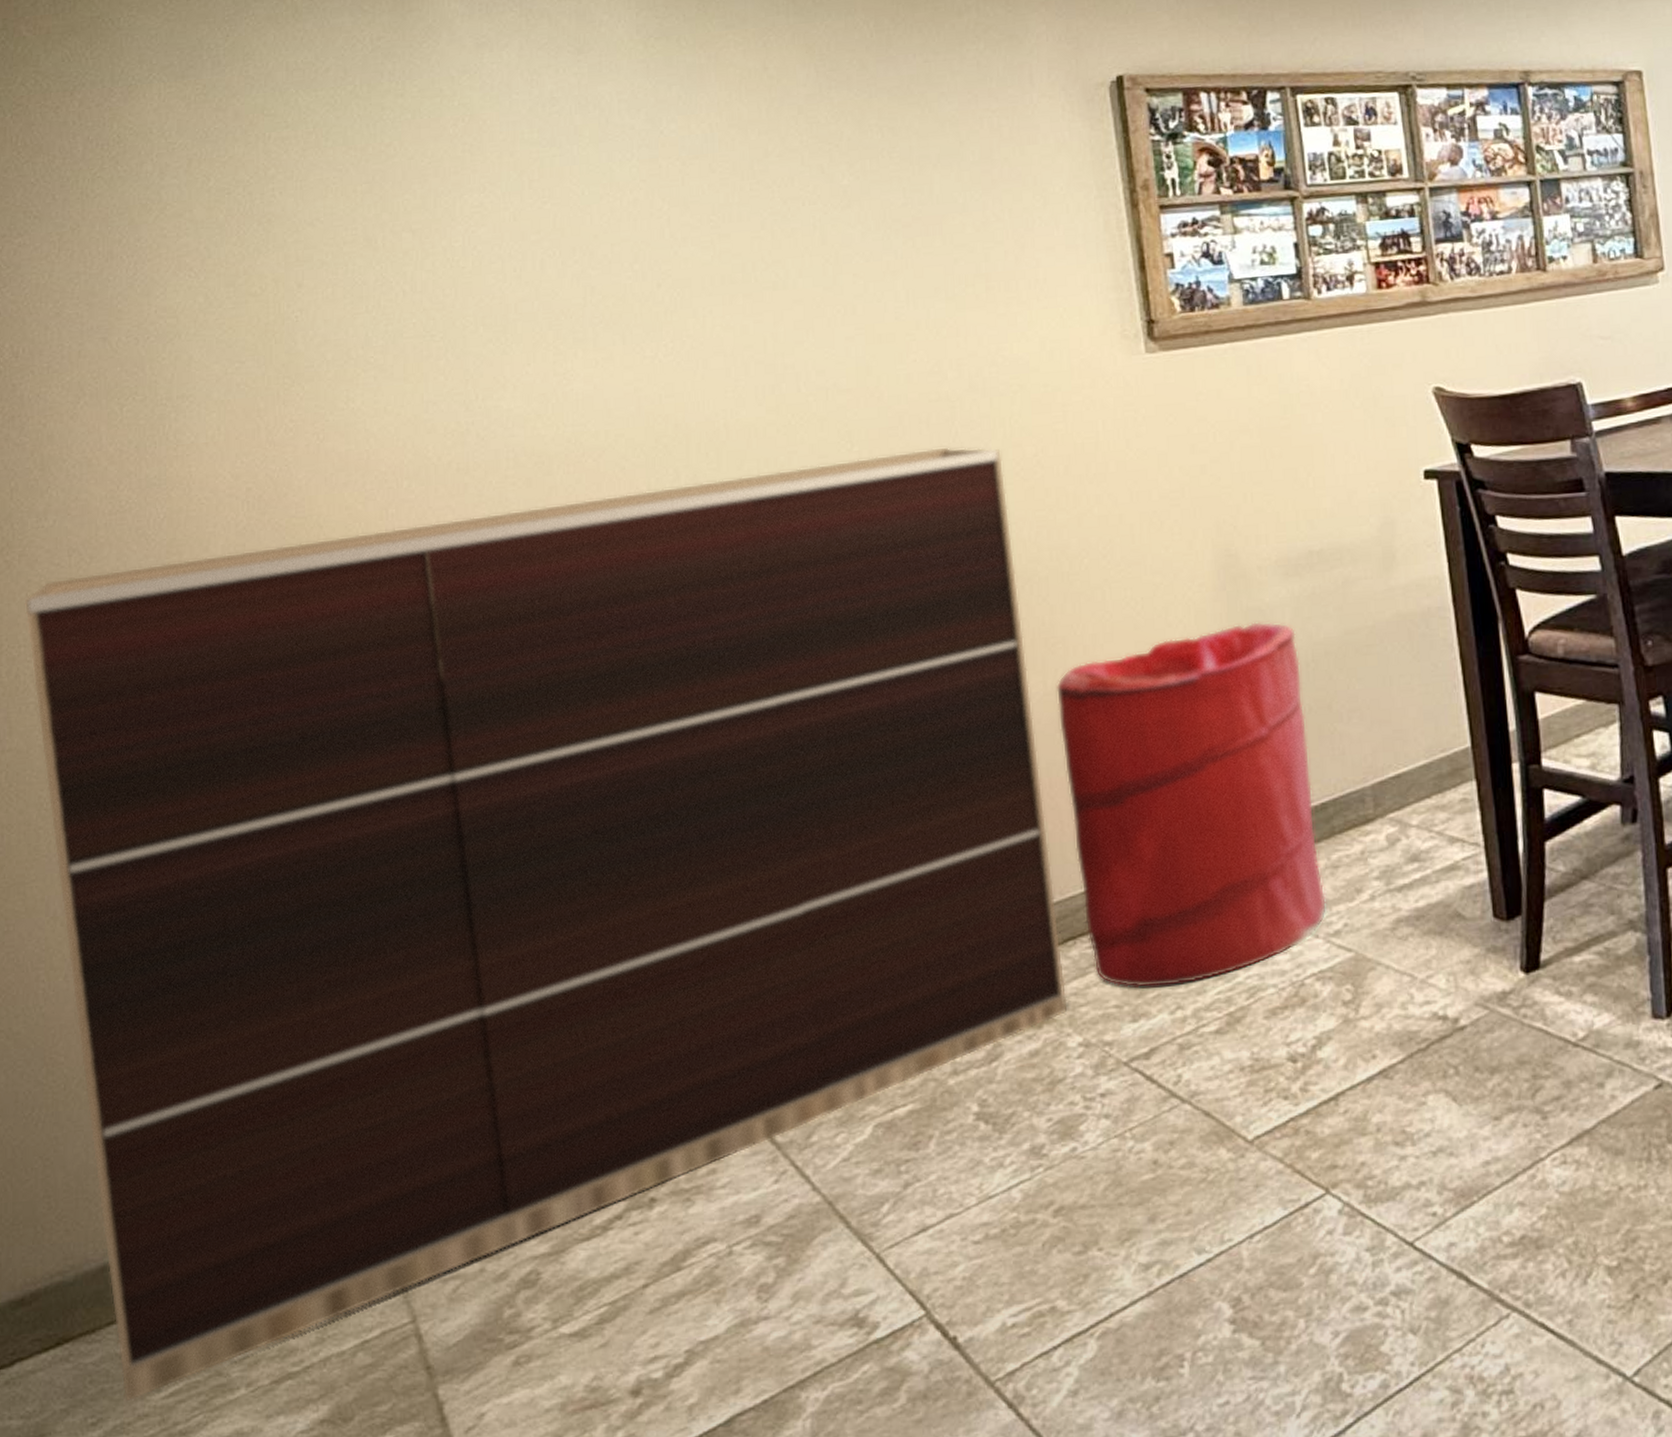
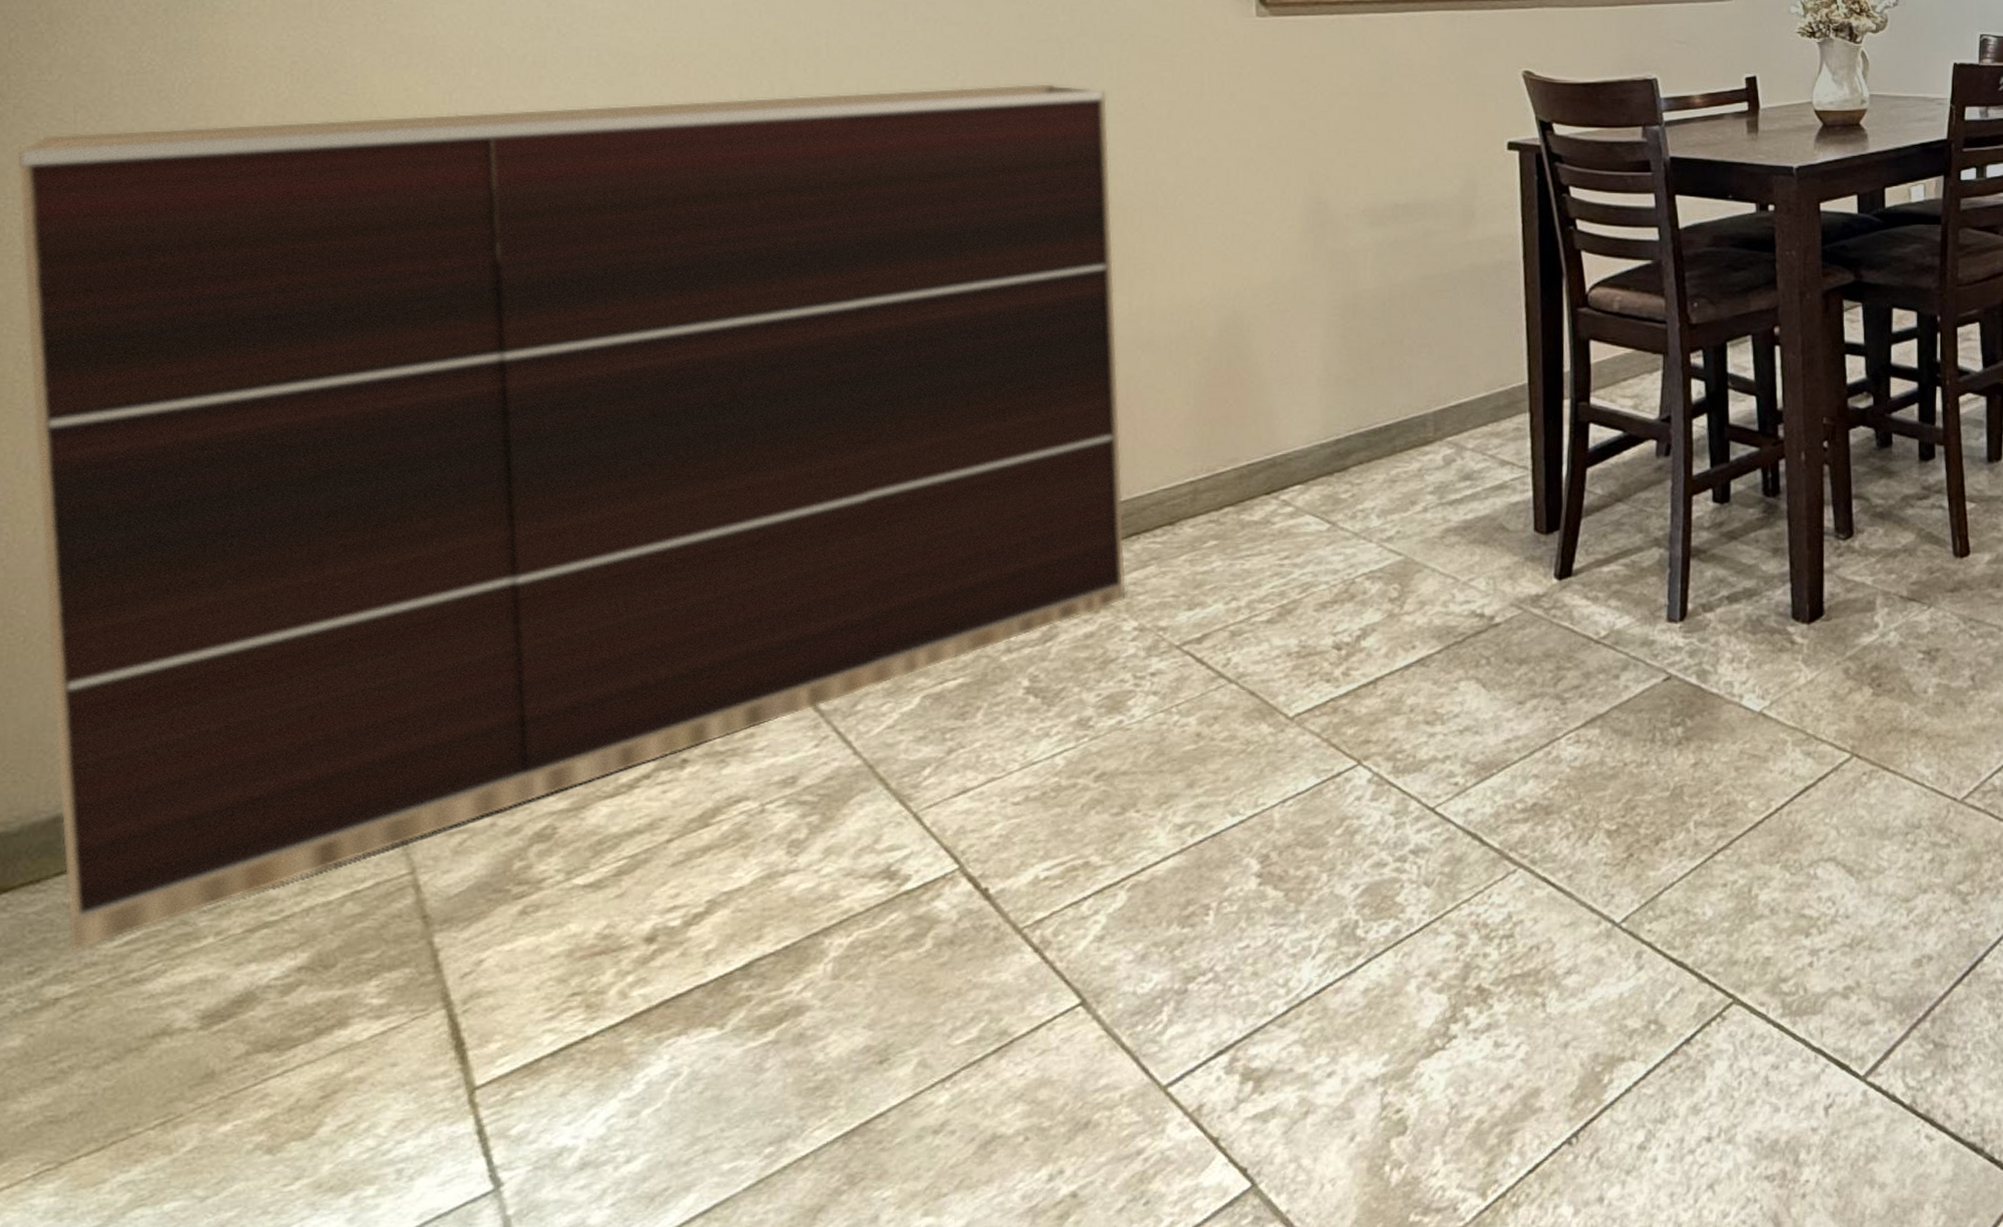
laundry hamper: present [1056,621,1327,988] -> none [1140,263,1382,581]

